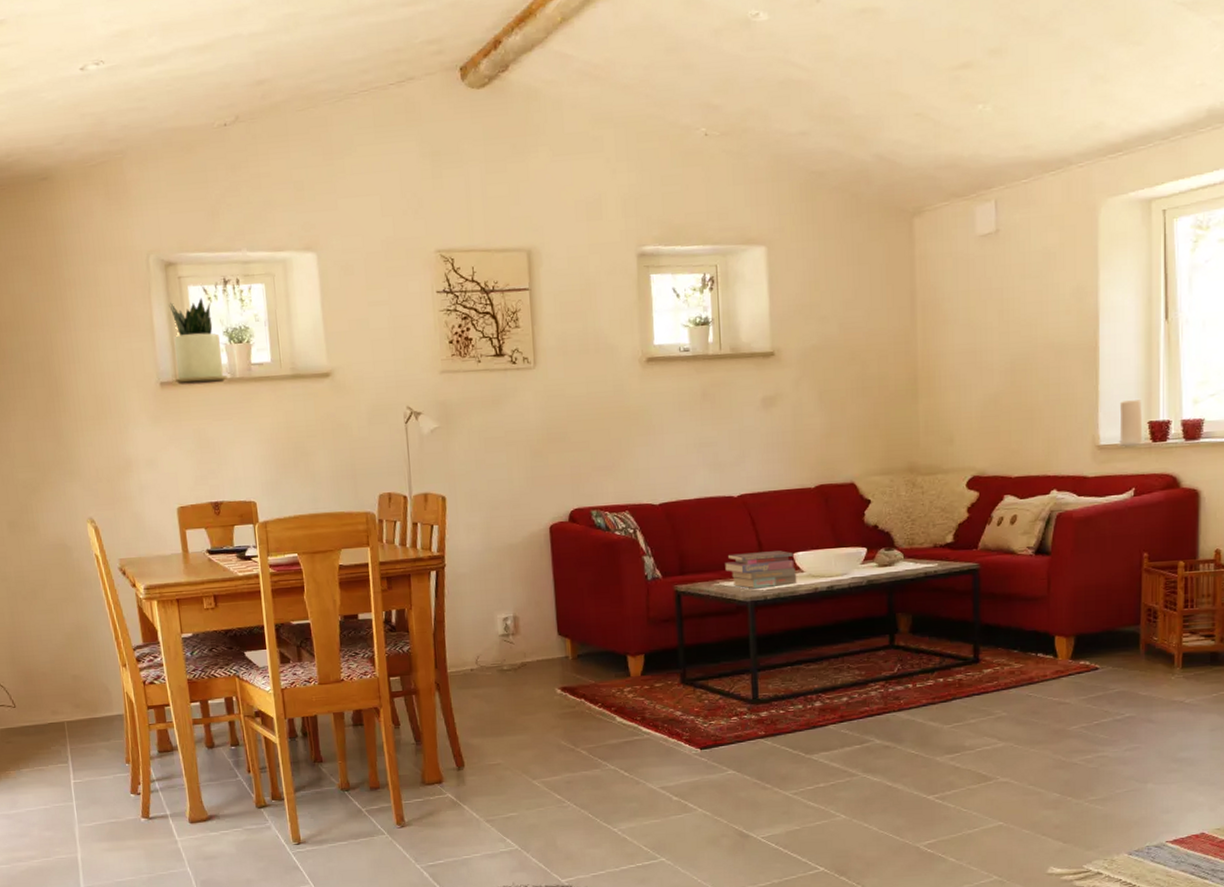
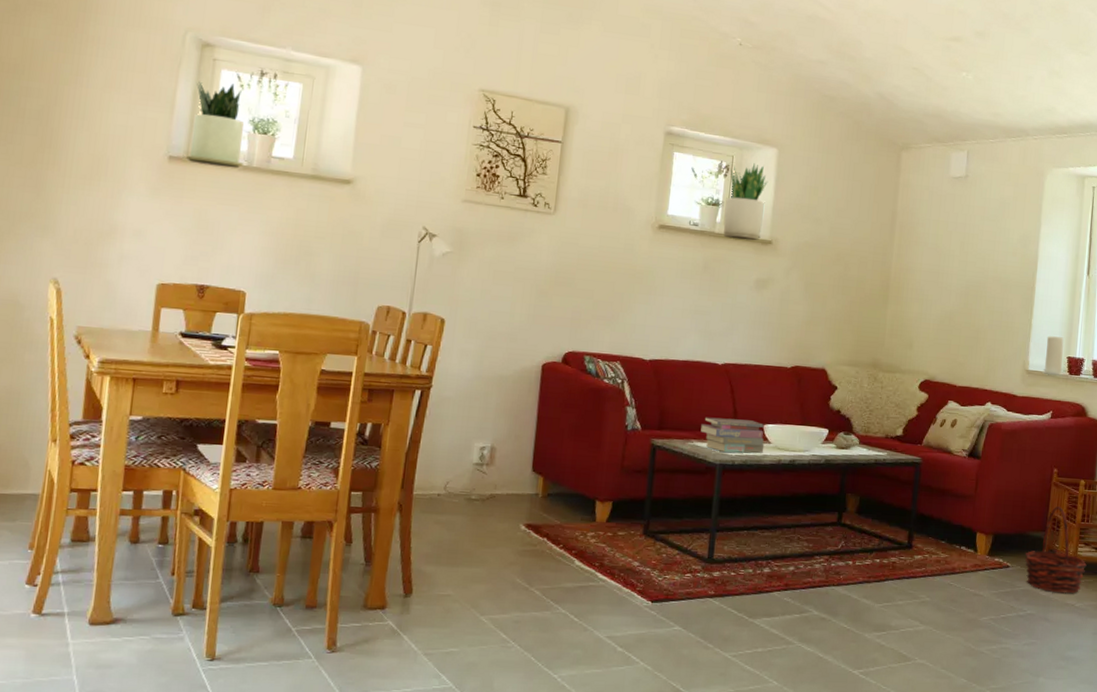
planter: none [715,268,760,358] -> present [723,163,767,241]
basket: none [1116,595,1195,691] -> present [1025,506,1087,594]

